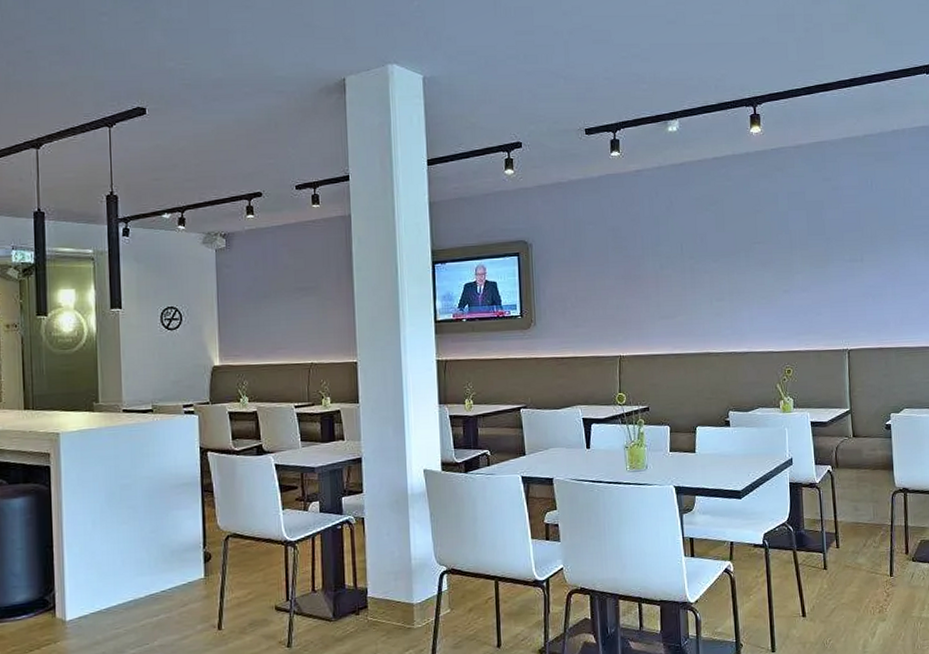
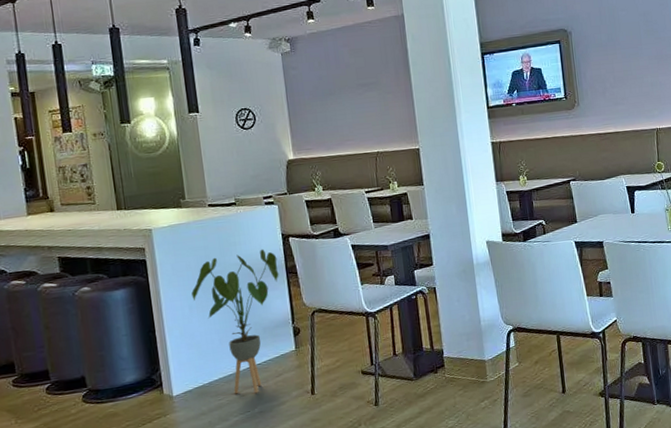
house plant: none [96,462,193,624] -> present [191,249,279,394]

